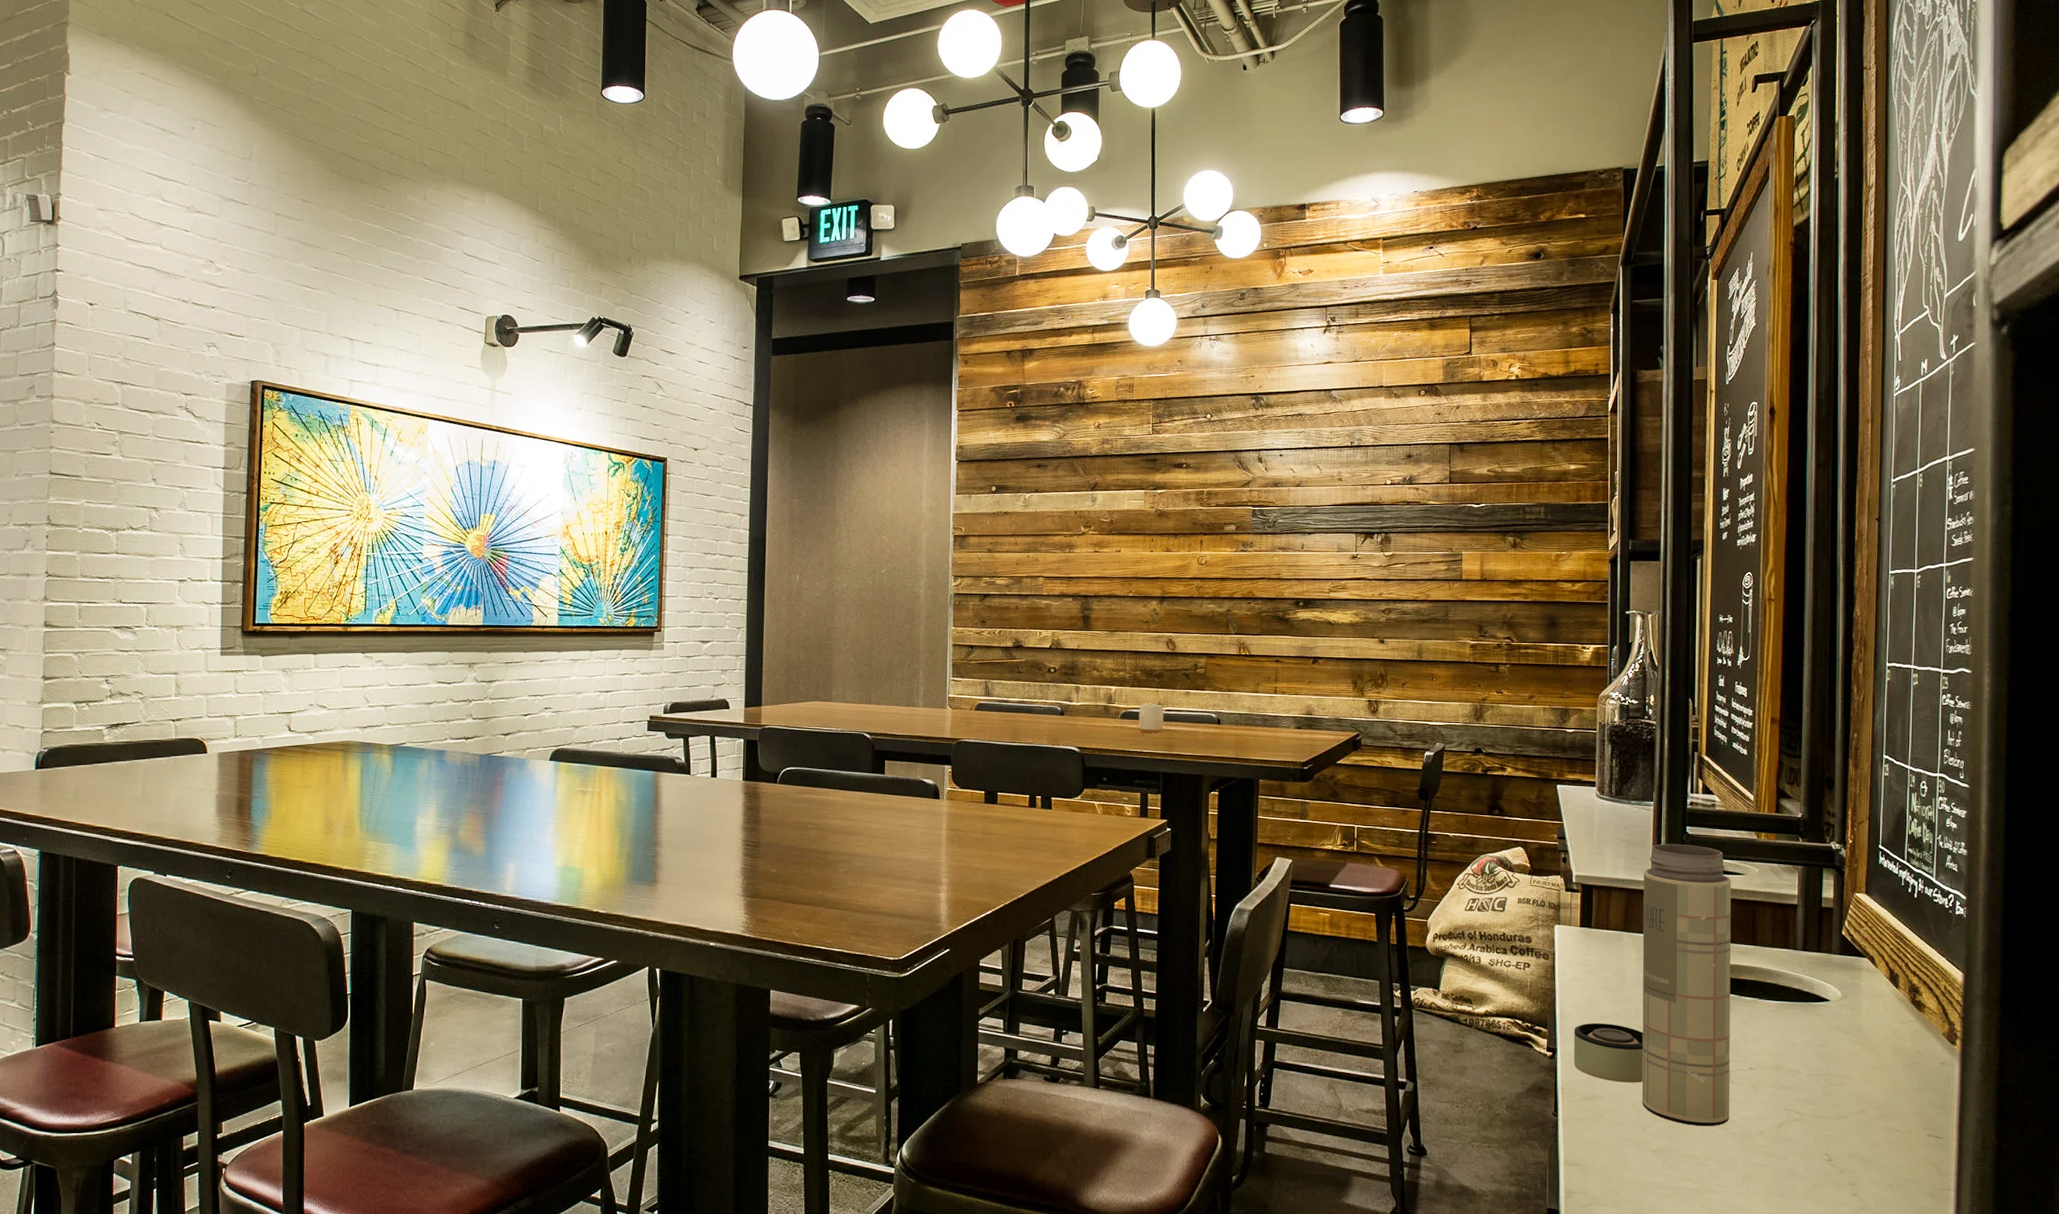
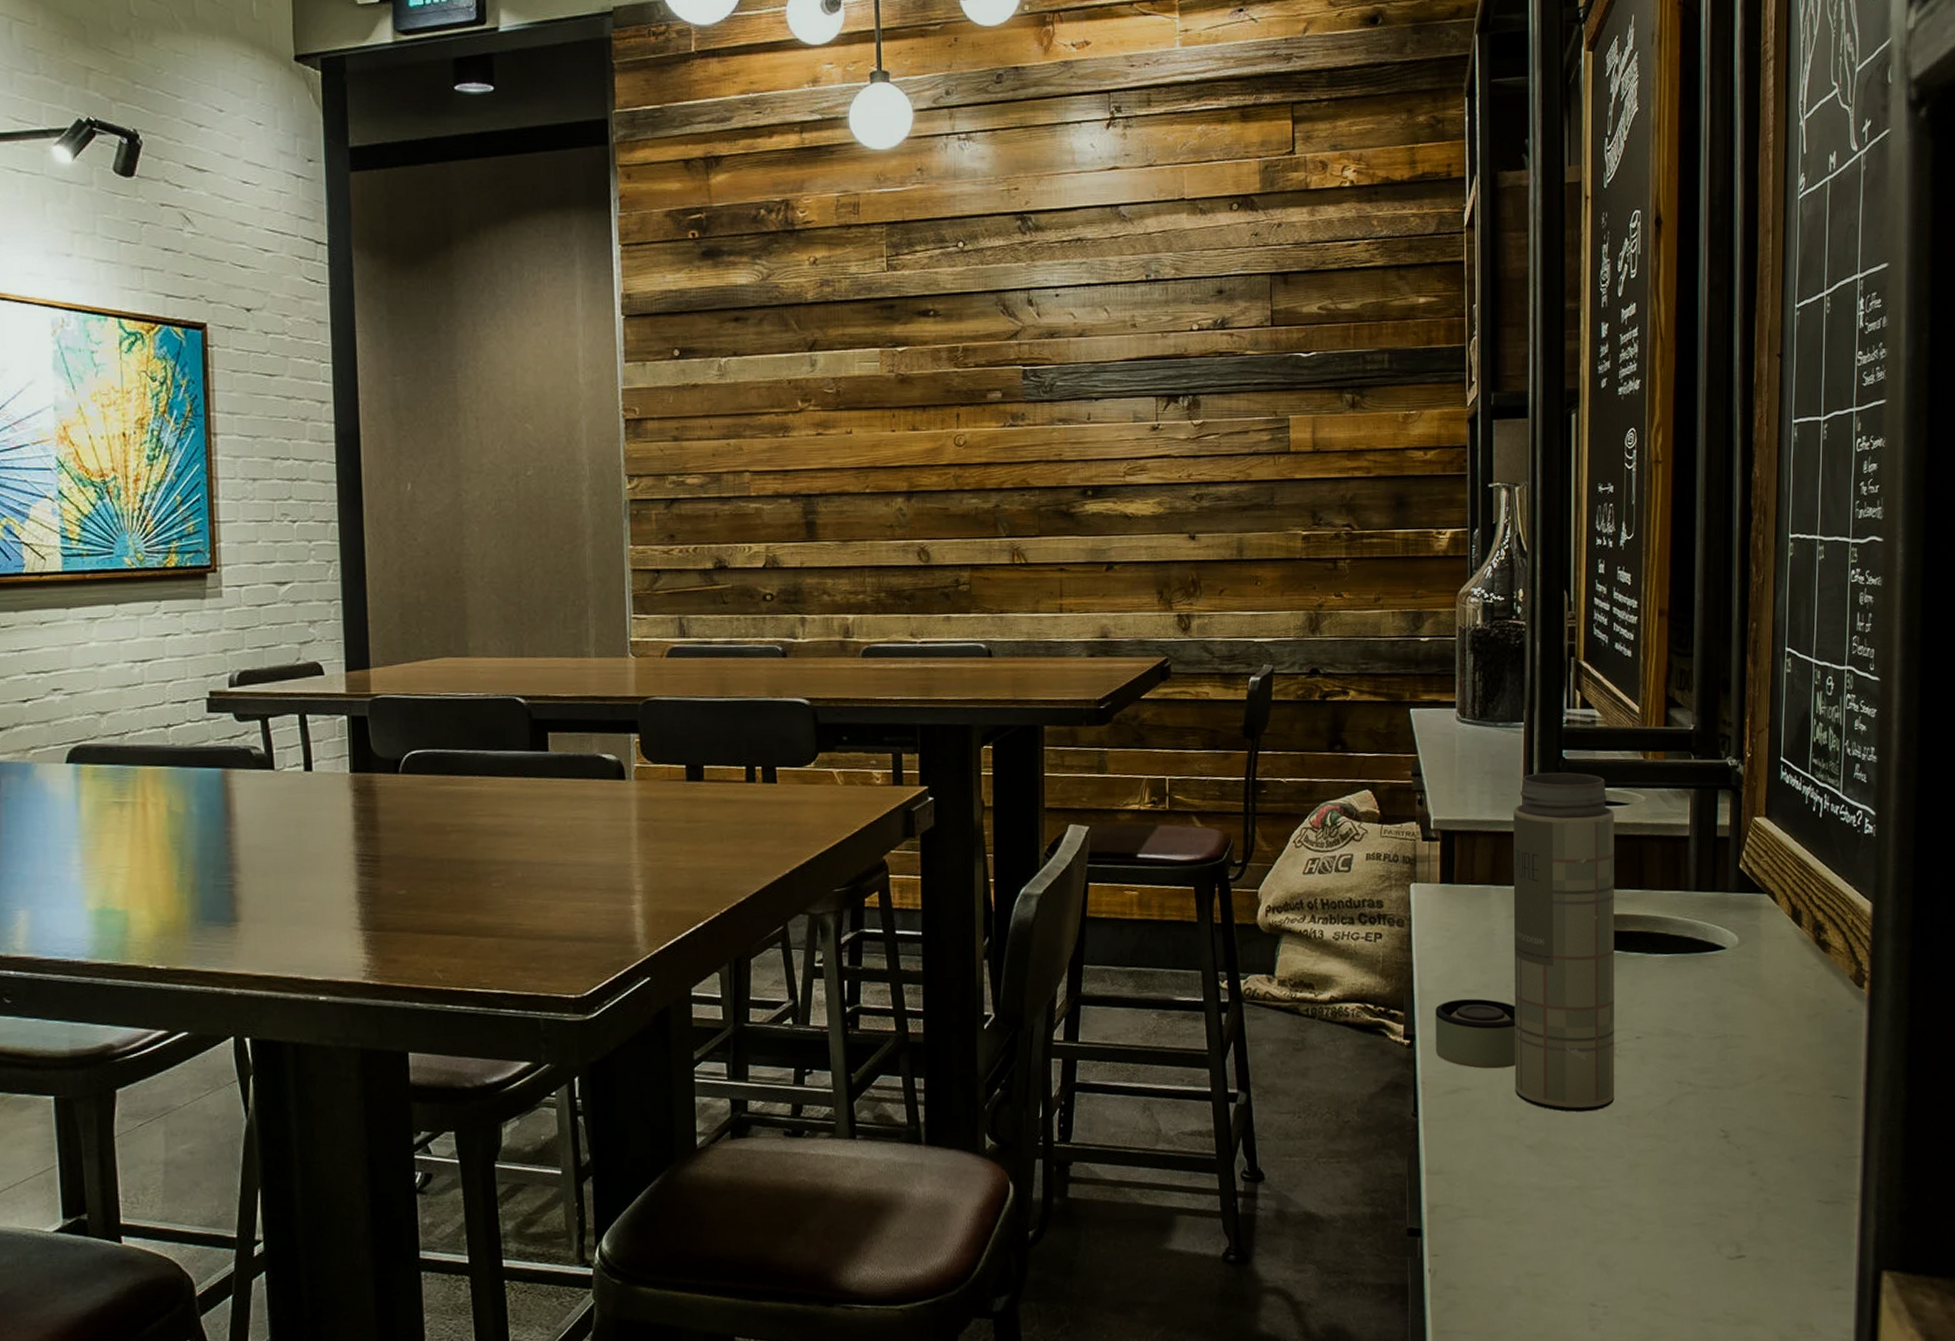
mug: present [1138,704,1164,736] -> none [885,635,919,678]

